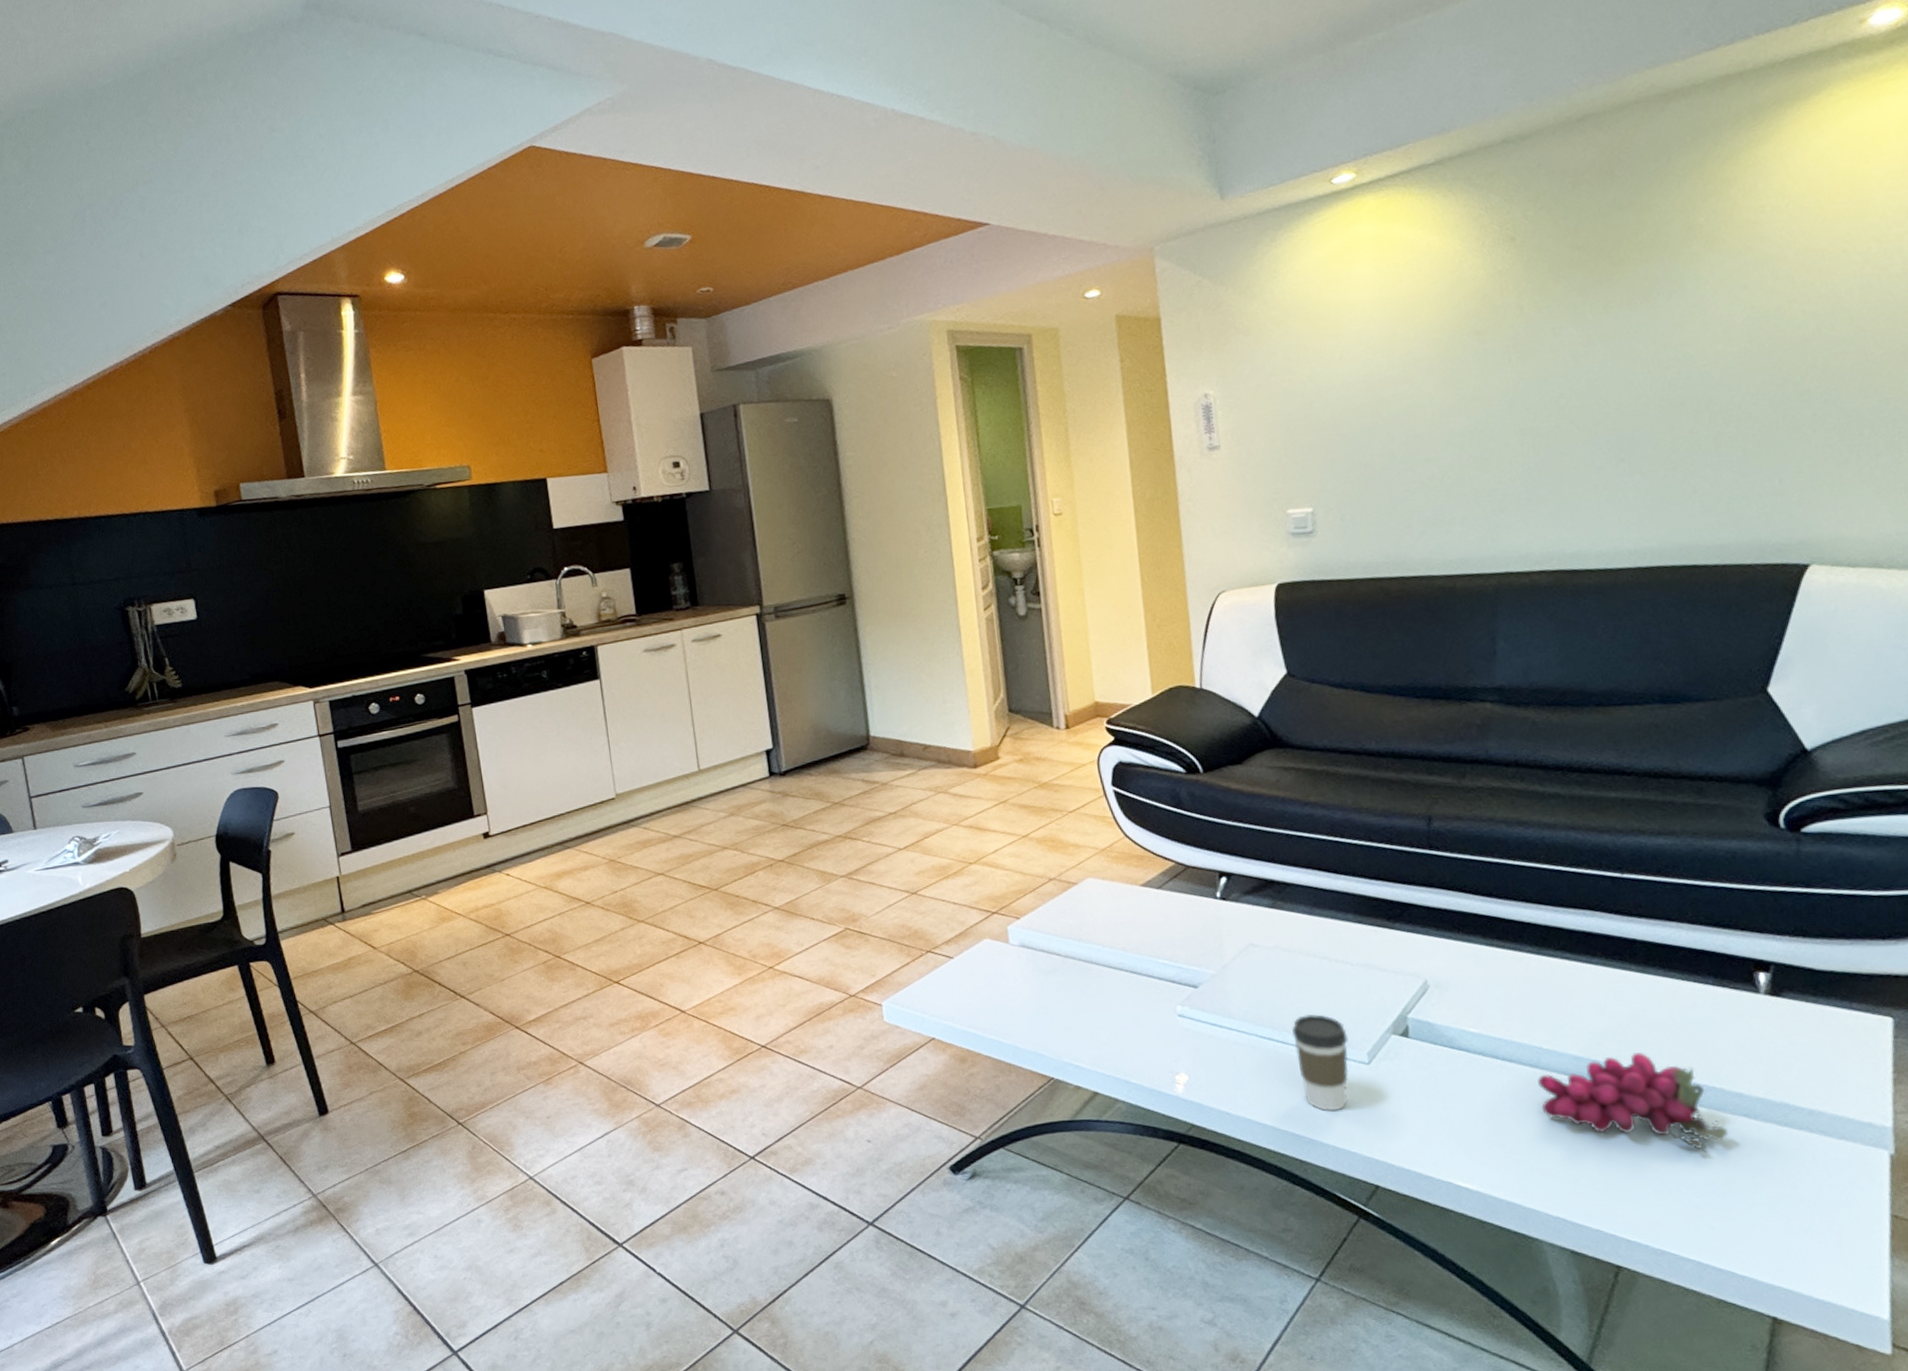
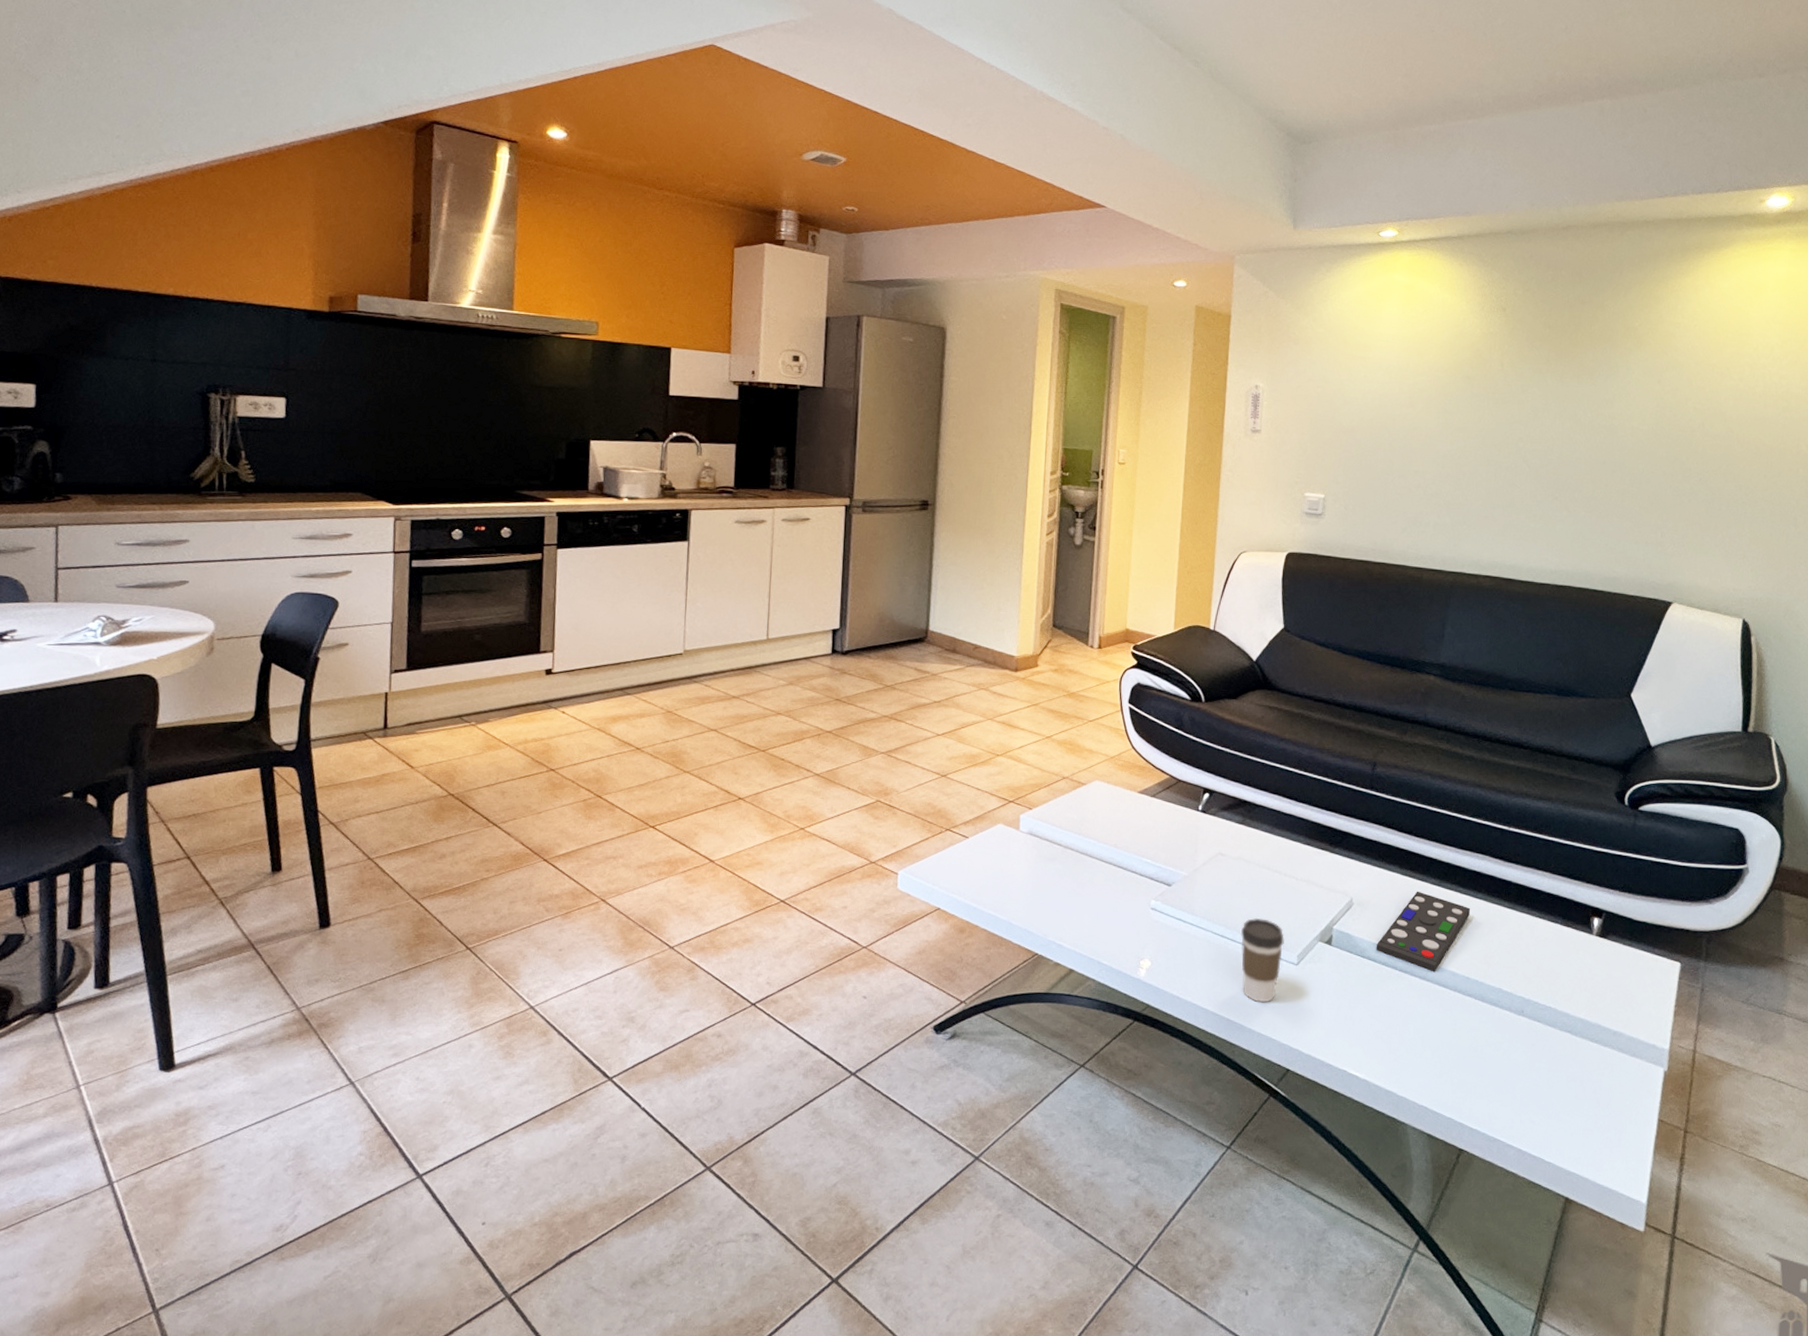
remote control: none [1466,962,1585,1058] -> present [1376,891,1470,972]
grapes: present [1538,1052,1729,1151] -> none [1423,974,1556,1059]

